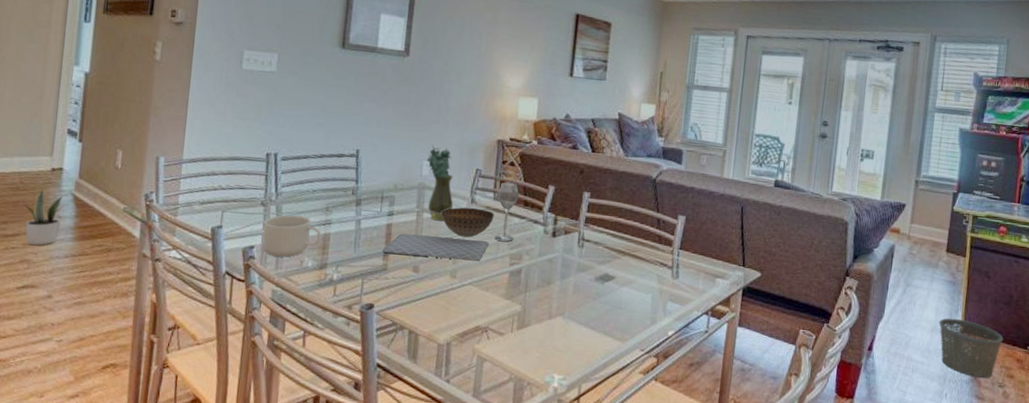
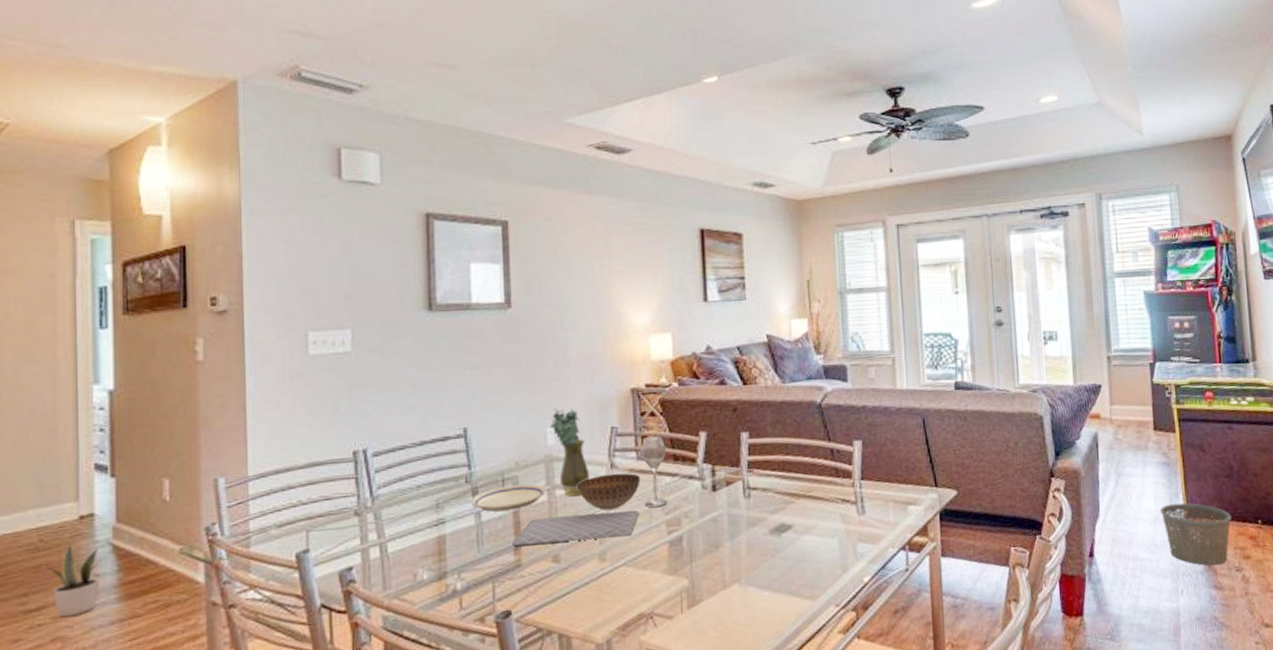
cup: present [262,215,321,258] -> none [360,519,434,575]
plate: none [354,202,416,223] -> present [471,484,546,512]

